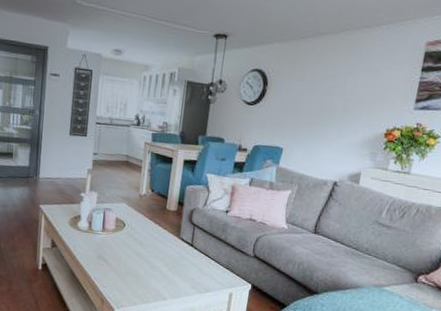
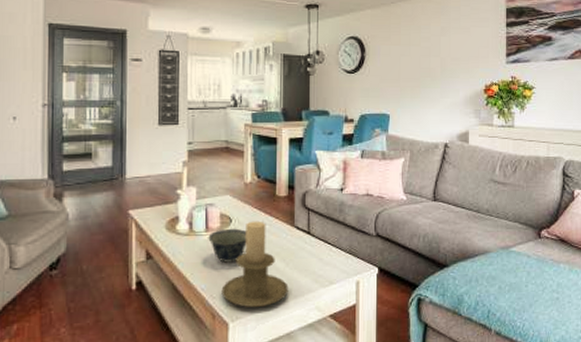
bowl: none [104,231,138,260] -> present [208,228,247,263]
candle holder: none [111,228,169,301] -> present [221,221,288,308]

